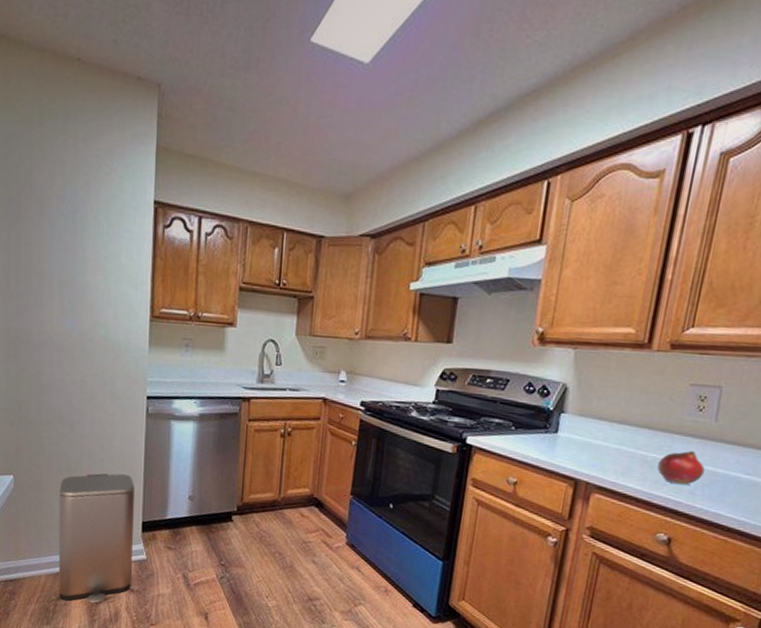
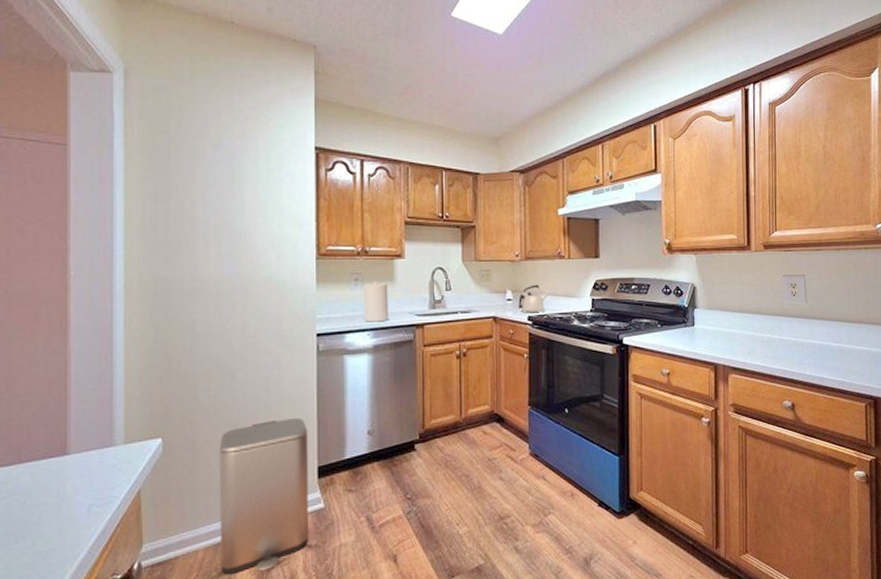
paper towel holder: none [192,348,218,392] -> present [363,281,388,322]
kettle: none [352,367,387,398] -> present [518,284,548,314]
fruit: present [657,451,706,486] -> none [773,329,807,358]

